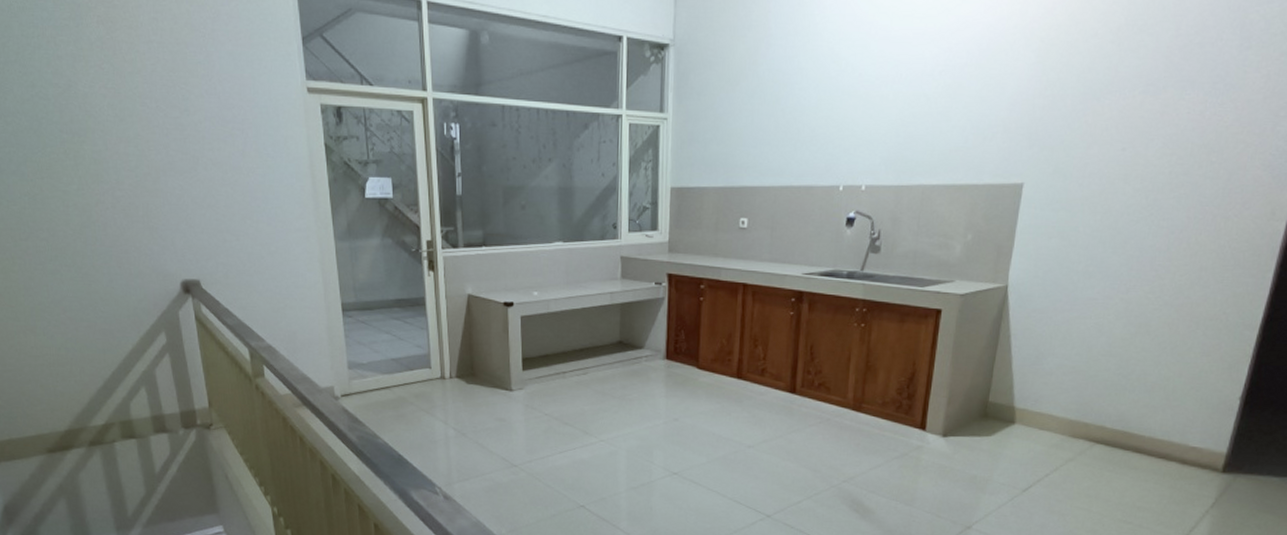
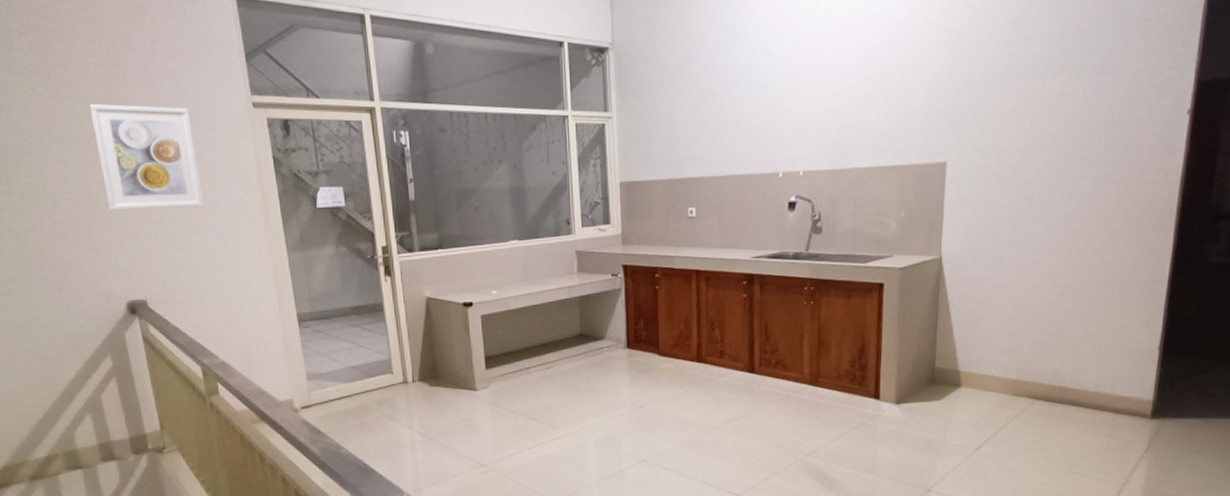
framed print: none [152,82,256,191] -> present [89,103,204,211]

